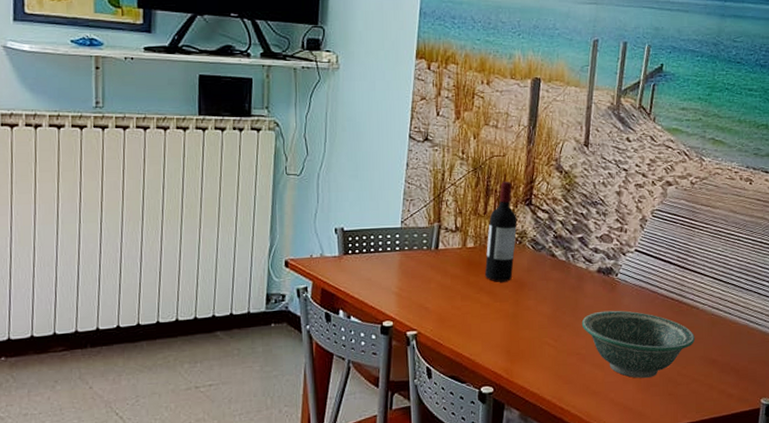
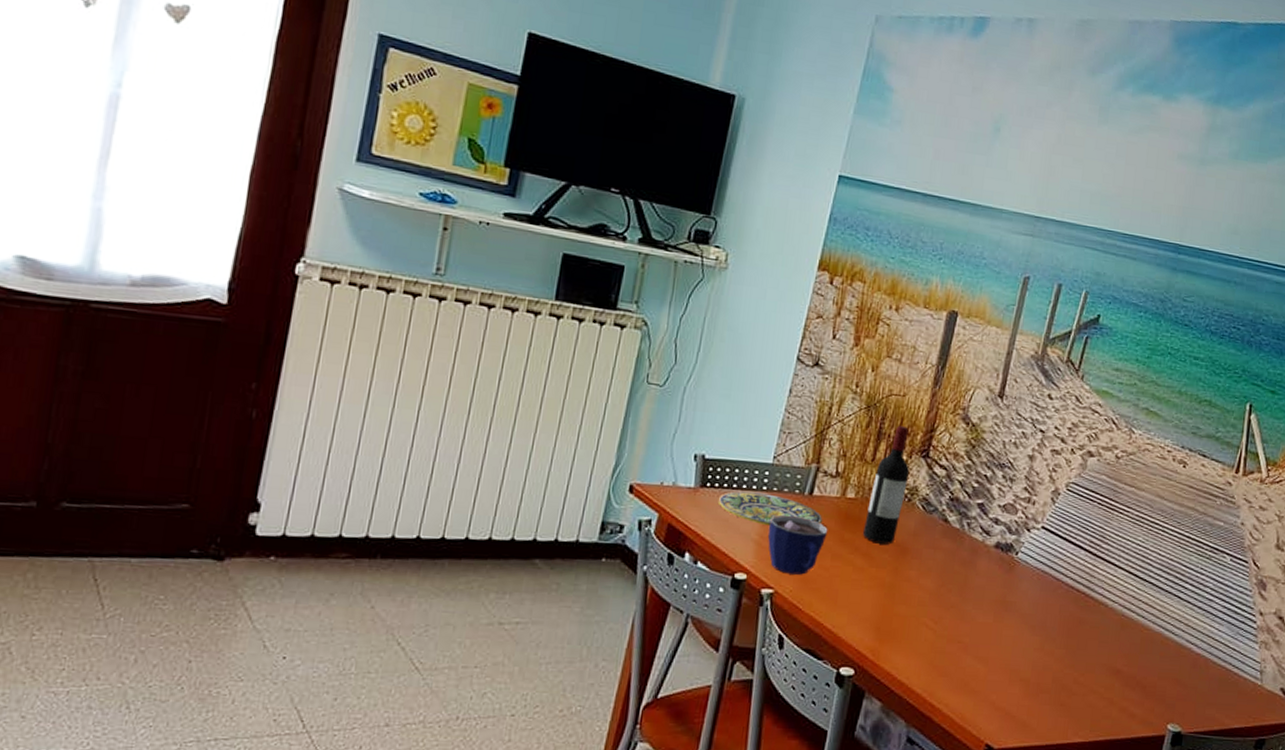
plate: none [360,253,450,279] -> present [717,491,823,525]
cup: none [405,268,455,317] -> present [768,514,828,575]
bowl: present [581,310,696,378] -> none [968,594,1100,681]

